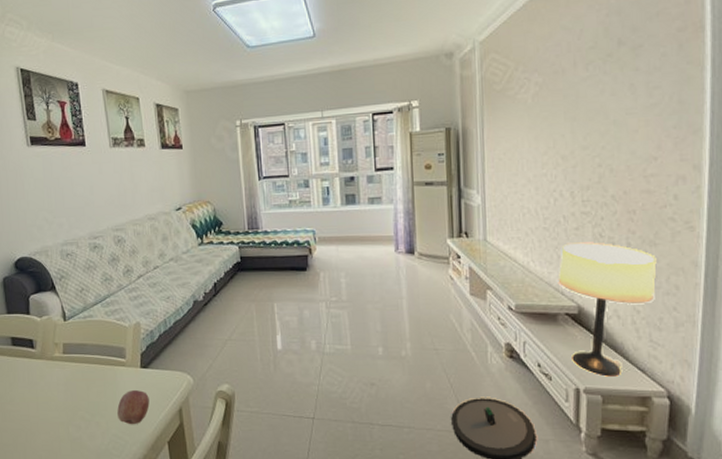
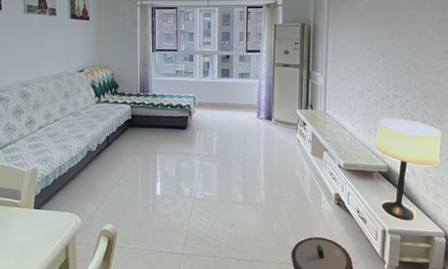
fruit: present [117,389,150,425] -> none [8,228,39,261]

